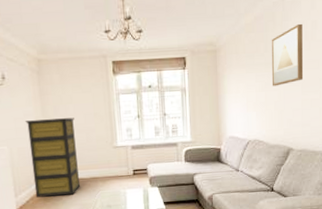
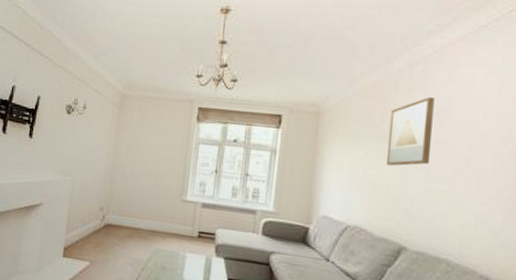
bookshelf: present [25,118,81,198] -> none [87,154,146,245]

